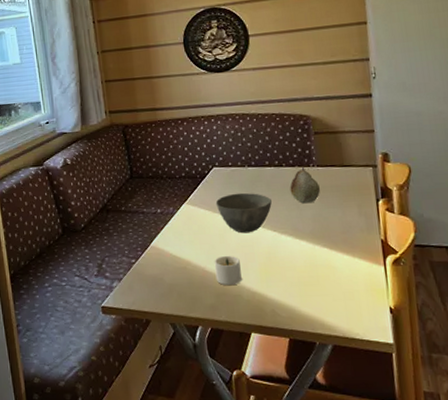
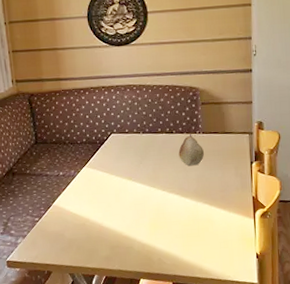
candle: present [214,255,242,286] -> none [110,212,134,239]
bowl: present [215,192,272,234] -> none [113,156,162,193]

